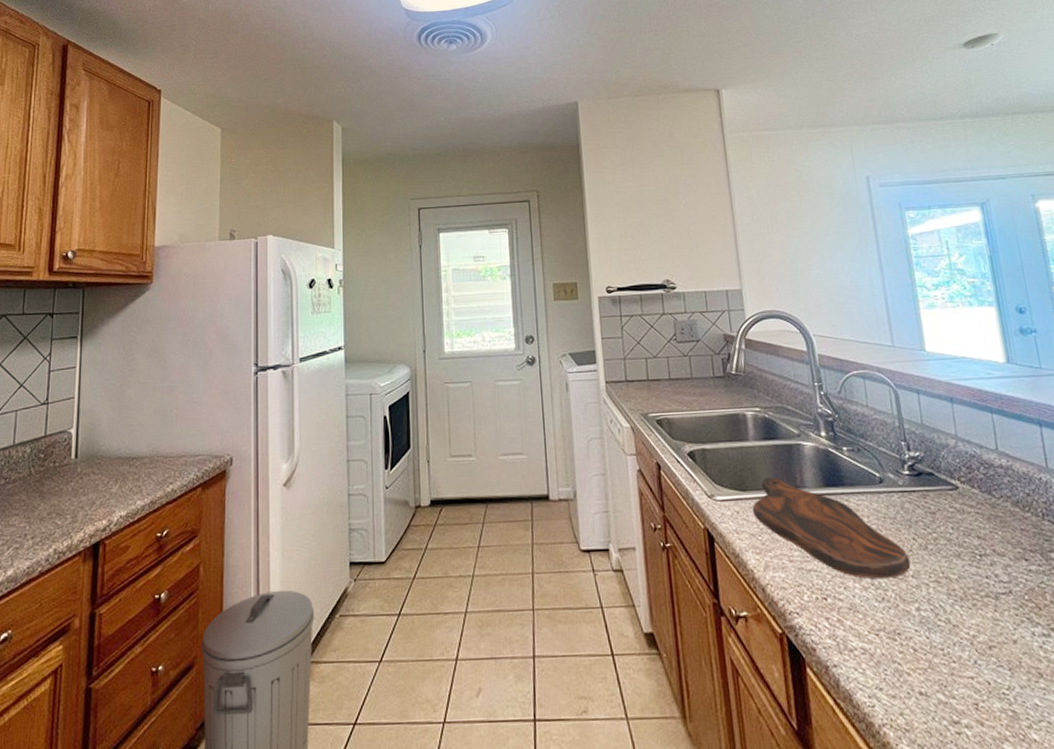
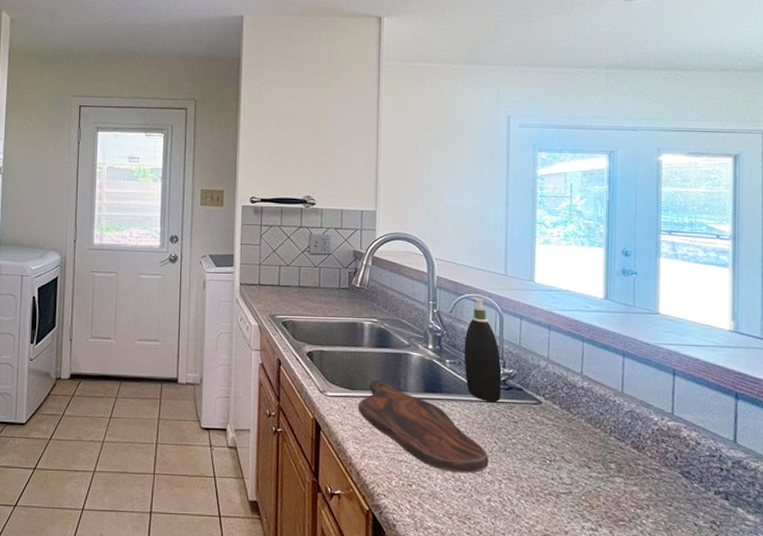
soap dispenser: none [858,373,912,493] -> present [464,297,502,403]

